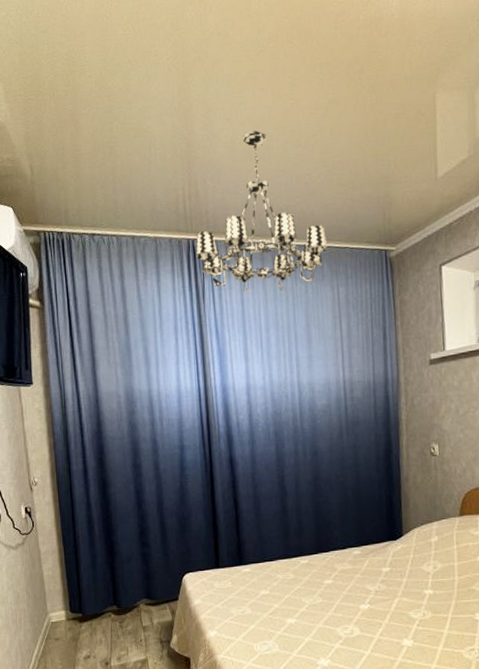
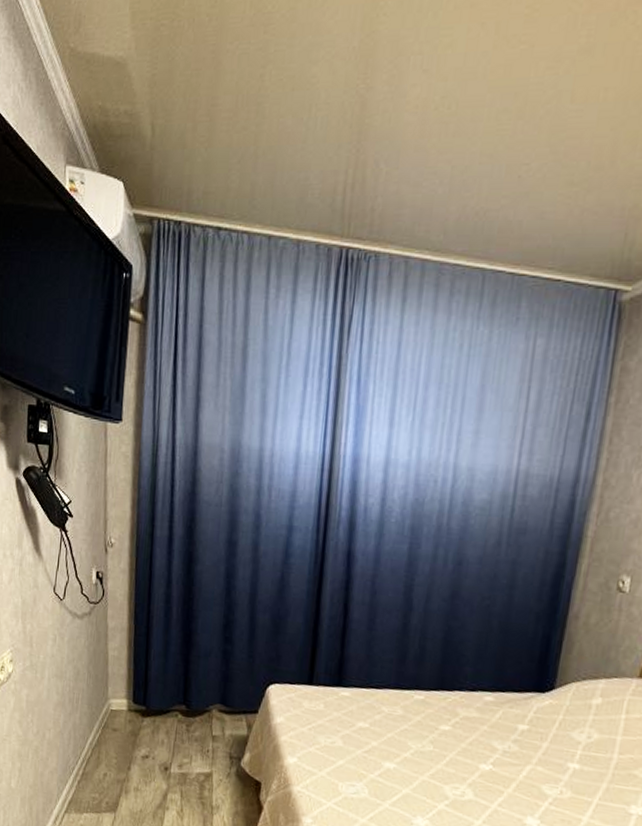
chandelier: present [196,130,328,292] -> none [348,90,534,335]

